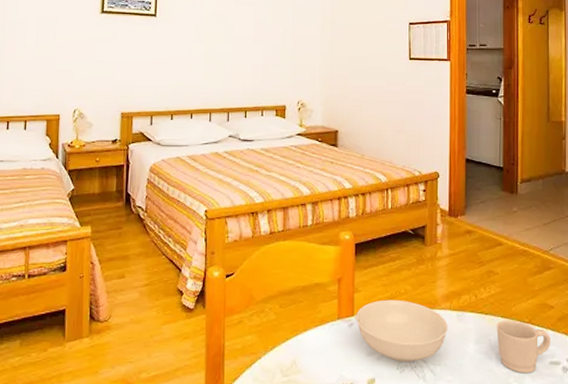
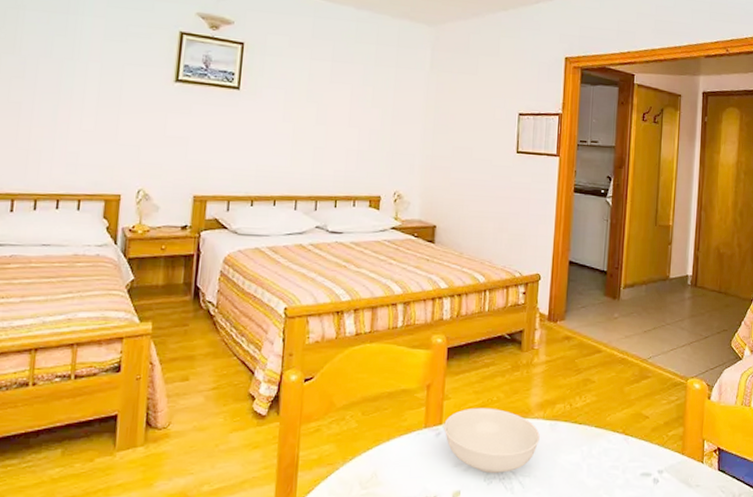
mug: present [496,320,551,374] -> none [589,430,643,485]

